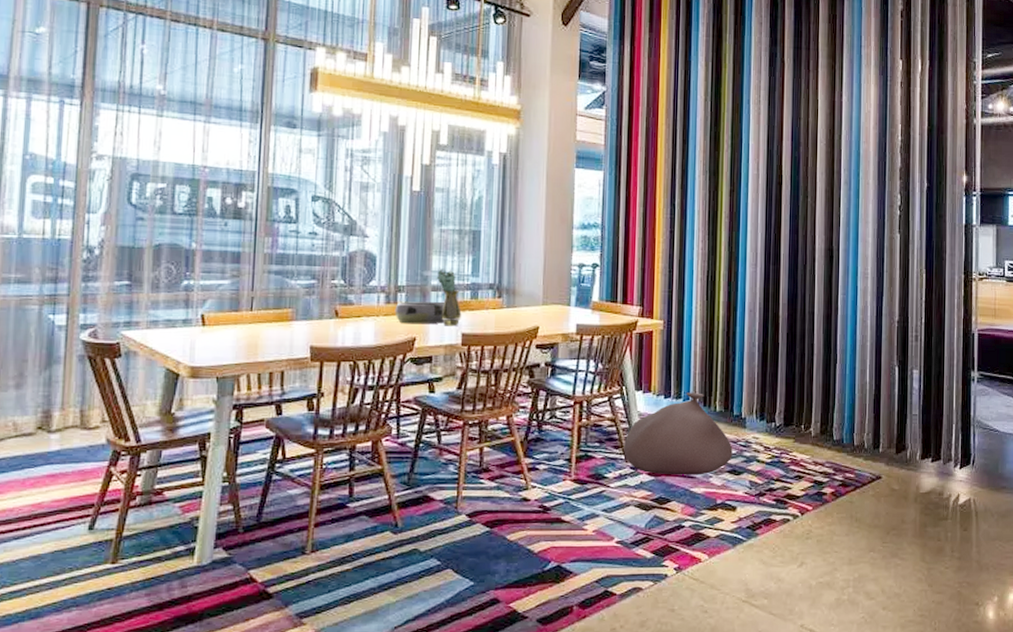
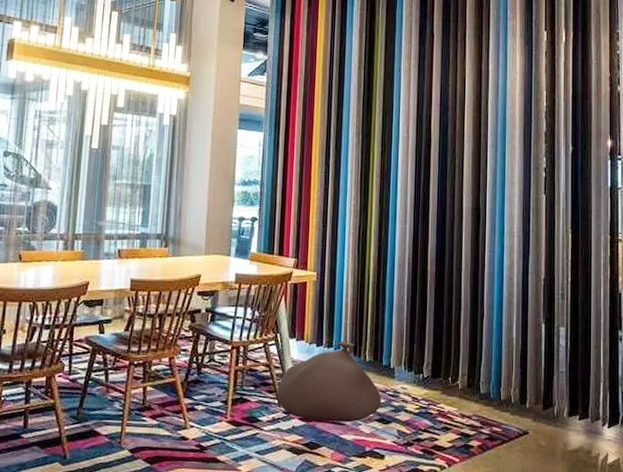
bowl: present [394,301,444,324] -> none [71,248,116,270]
vase: present [436,267,462,327] -> none [109,217,131,273]

